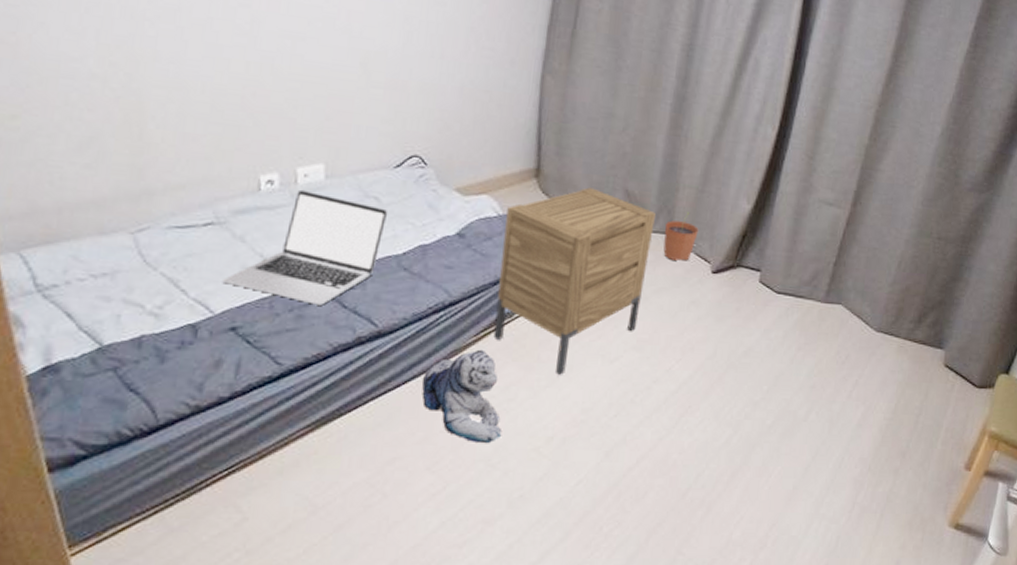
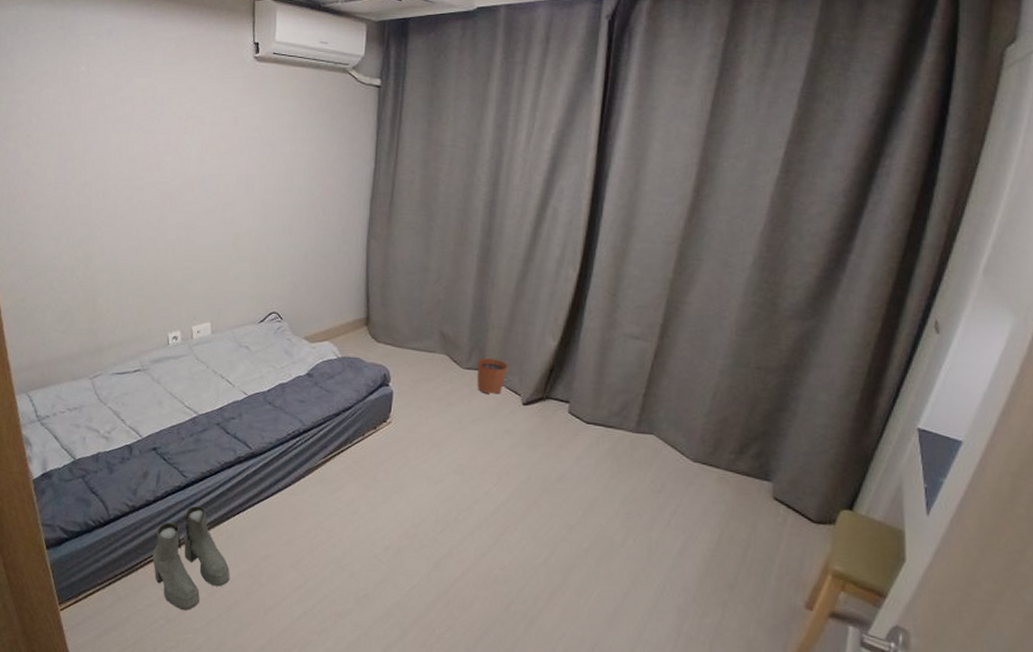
laptop: present [222,189,388,305] -> none [147,343,256,432]
boots: none [225,401,341,538] -> present [152,506,230,611]
plush toy: present [421,349,503,444] -> none [285,469,348,549]
nightstand: present [493,187,656,376] -> none [338,332,468,494]

